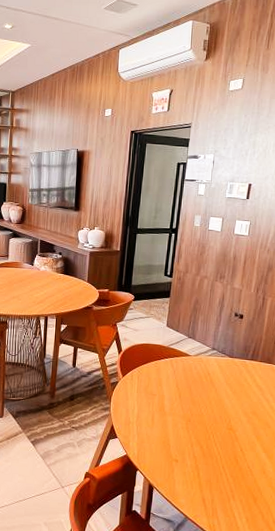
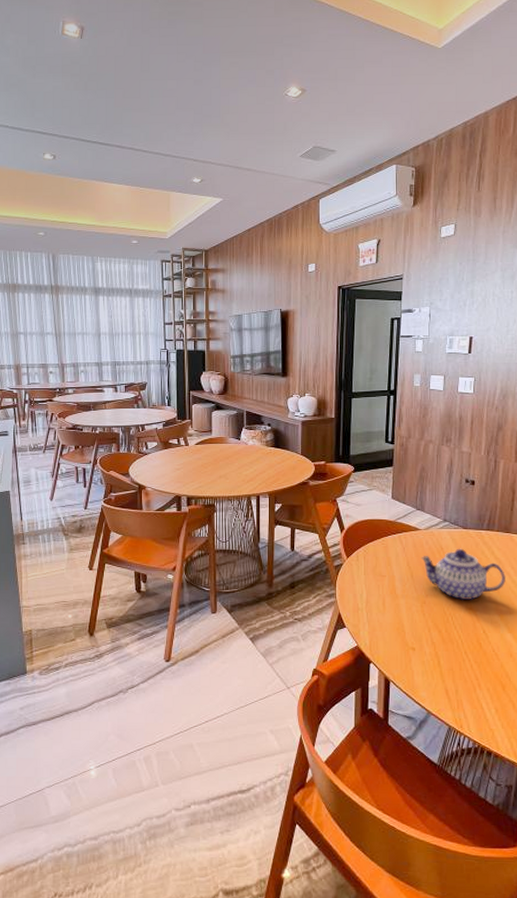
teapot: none [190,374,265,421] -> present [421,548,506,600]

